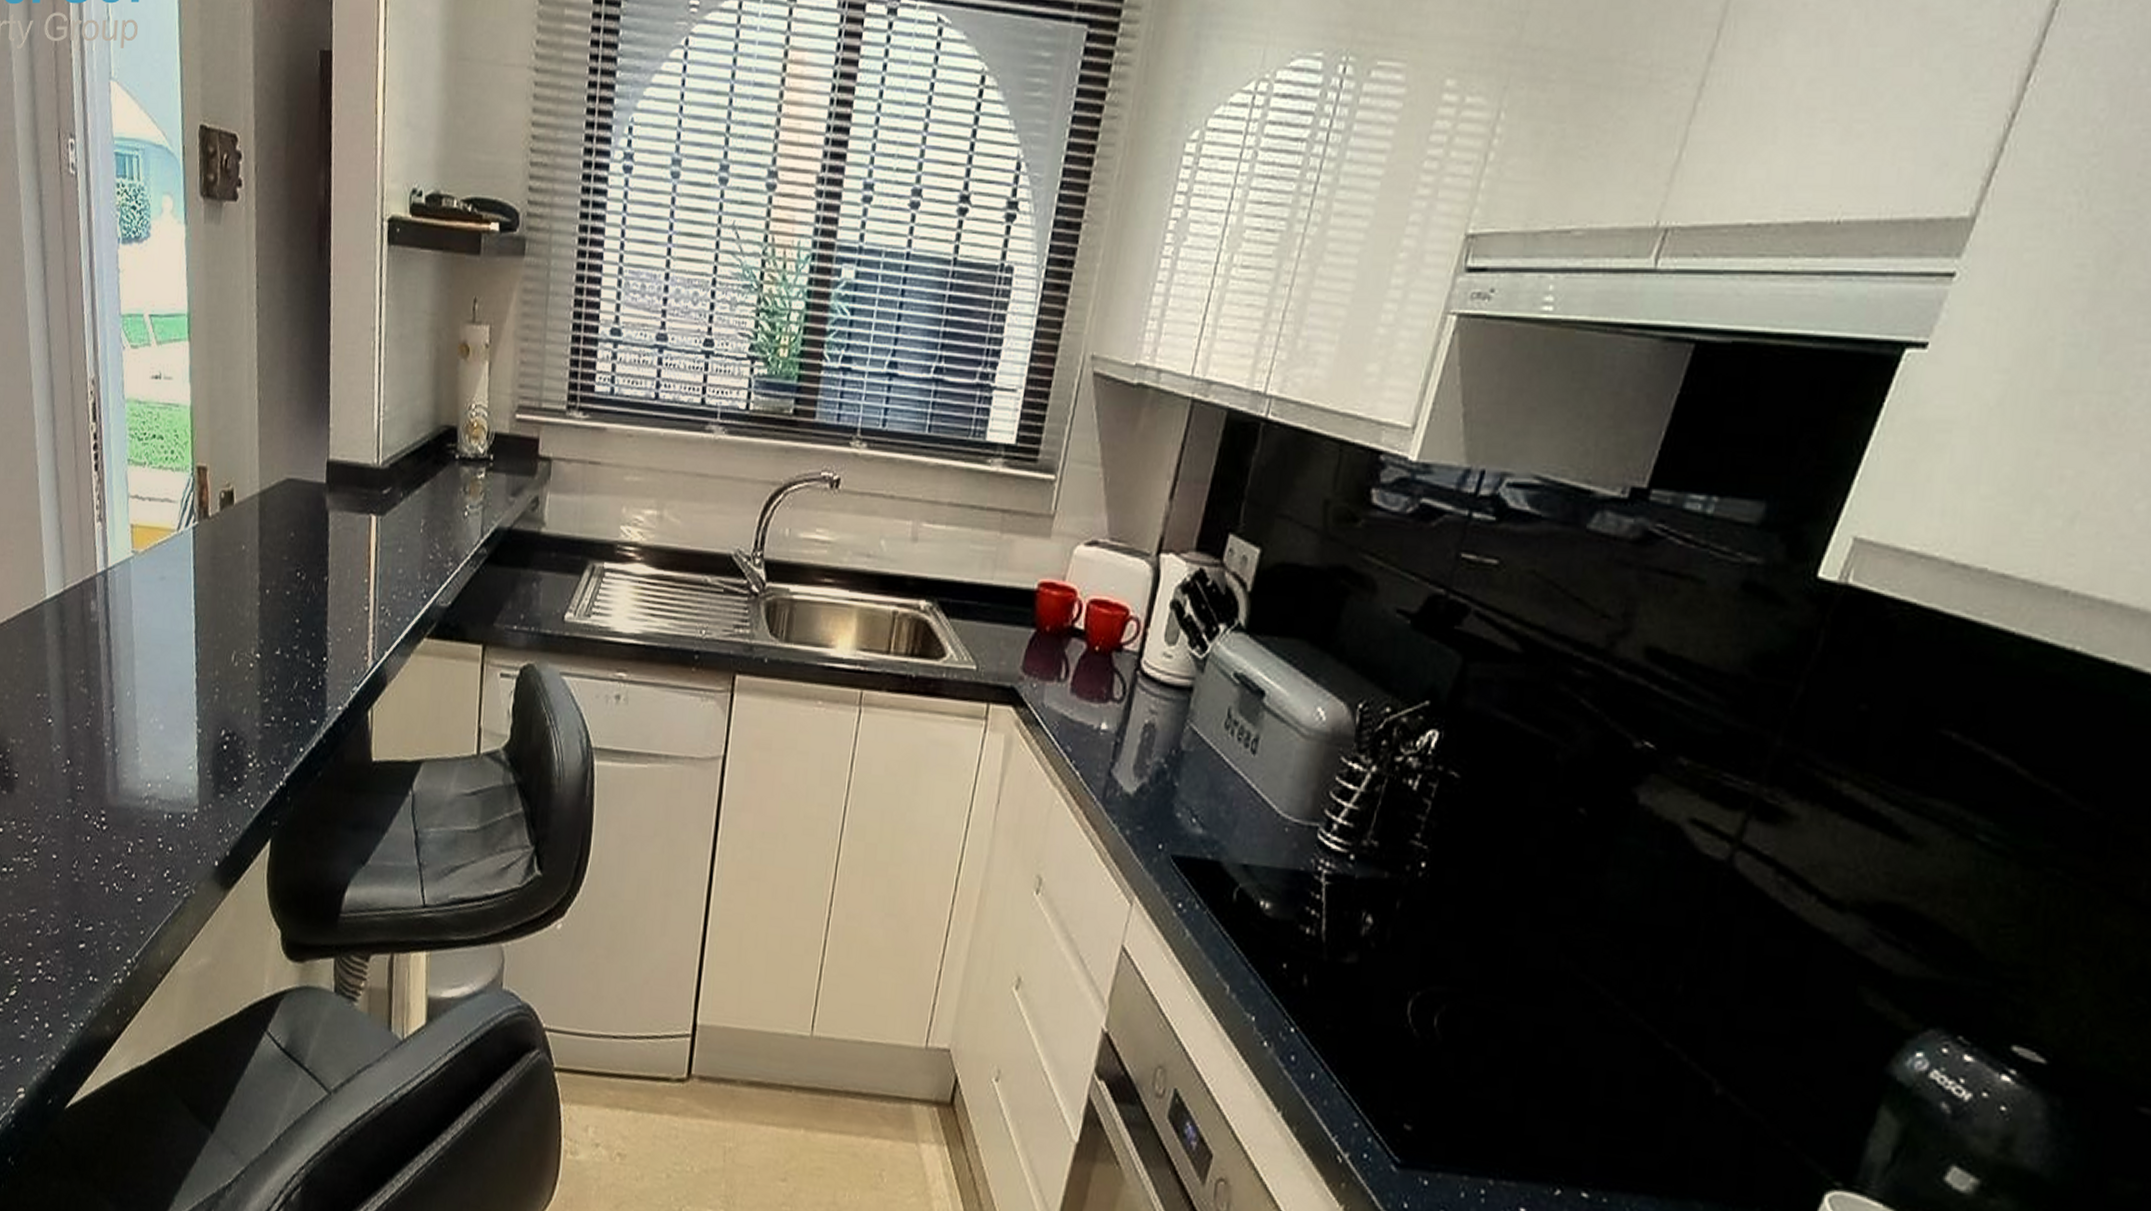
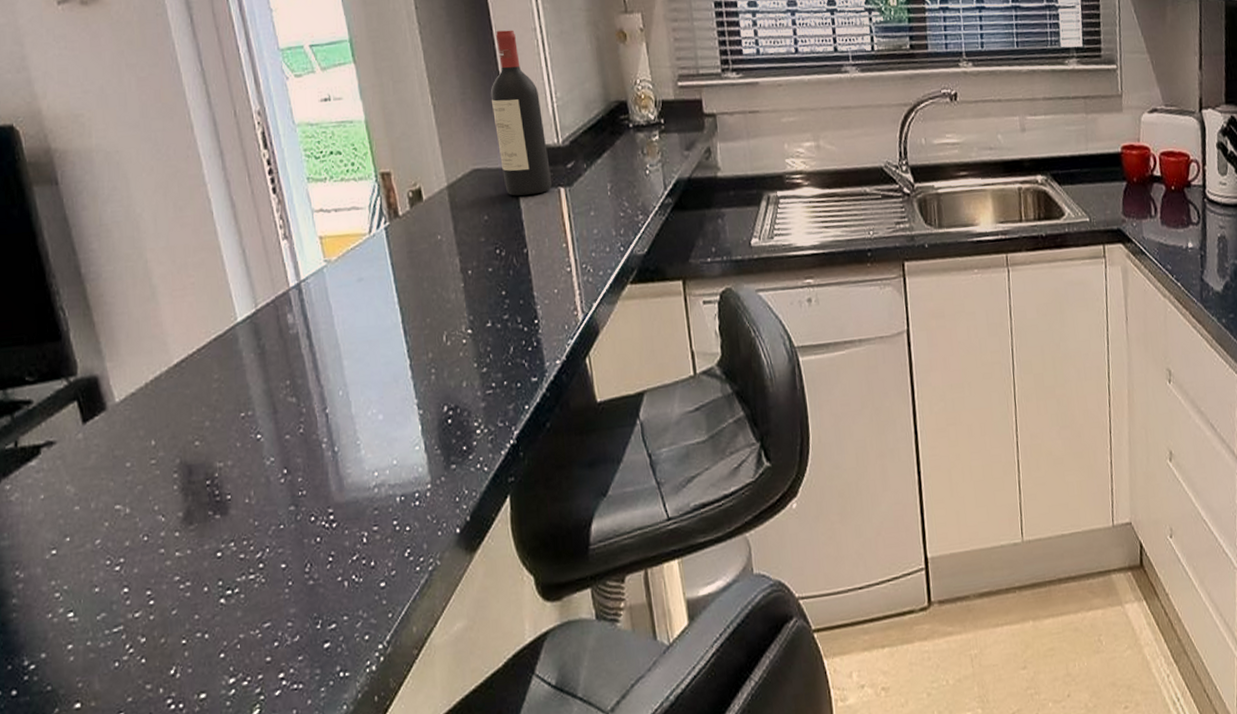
wine bottle: none [316,325,367,518] -> present [490,30,552,196]

